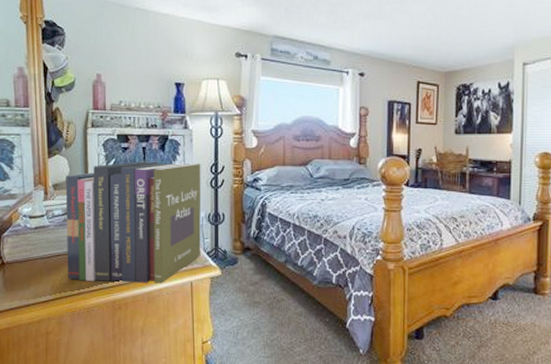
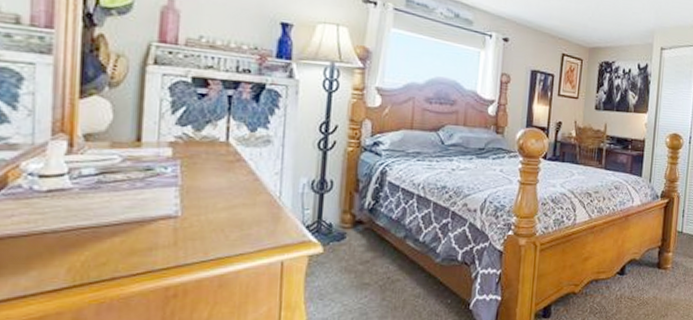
books: present [65,161,201,284] -> none [96,112,307,264]

